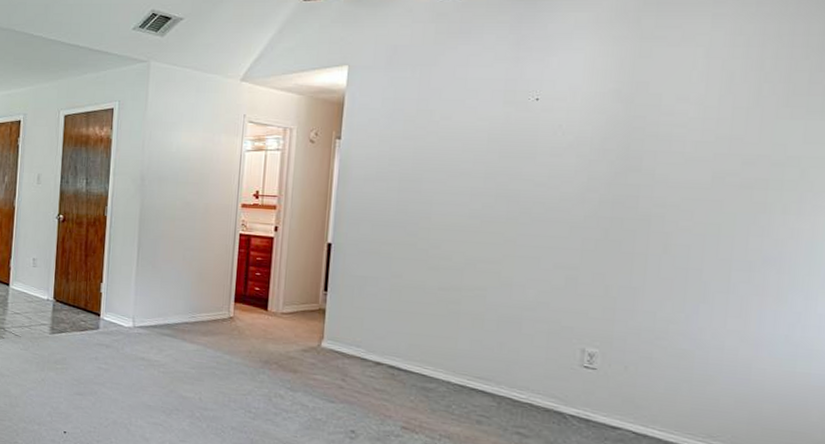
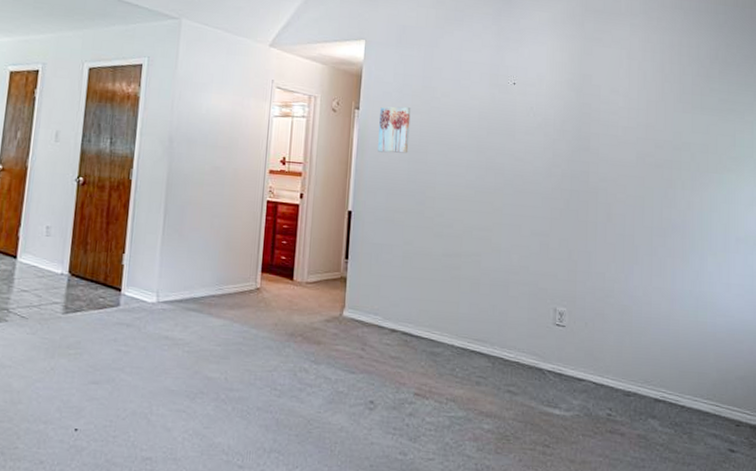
wall art: none [362,133,402,183] -> present [378,106,411,154]

